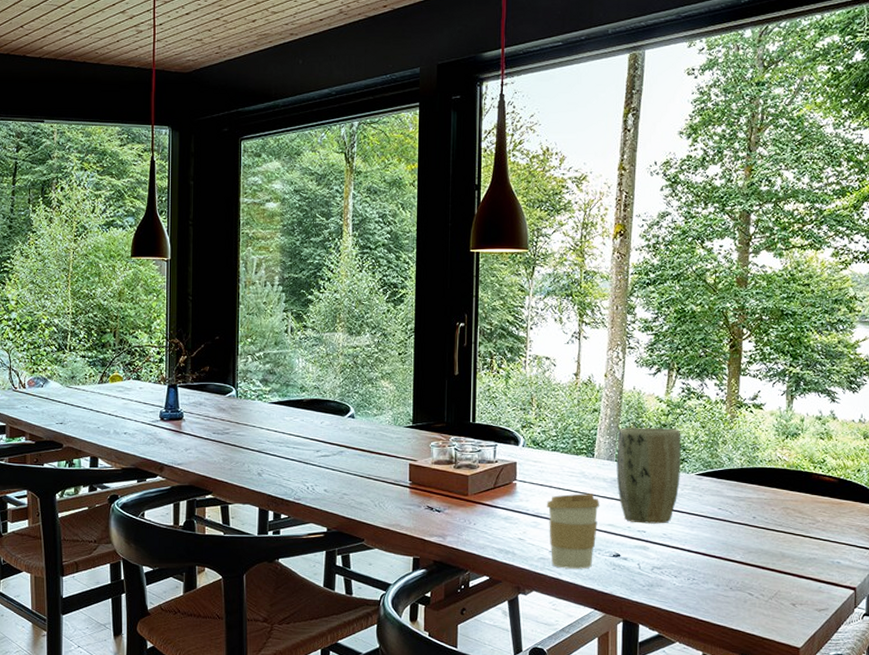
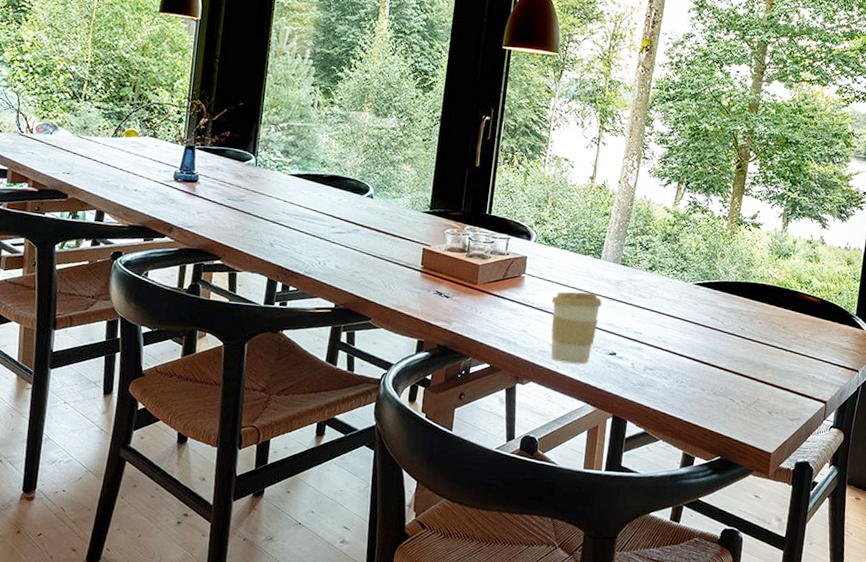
plant pot: present [616,427,681,524] -> none [620,233,684,328]

